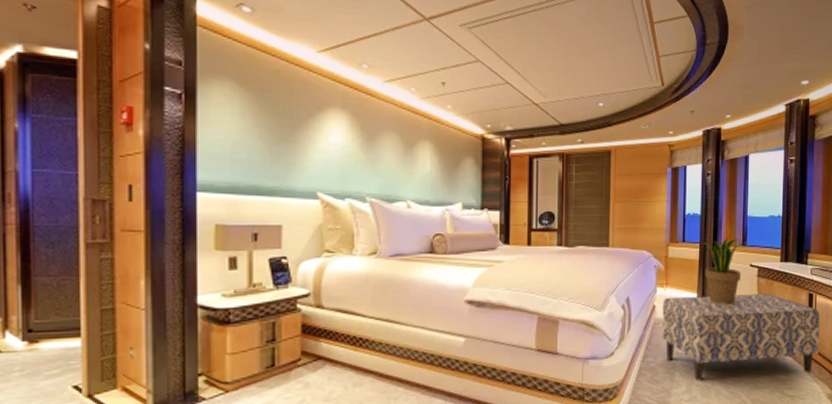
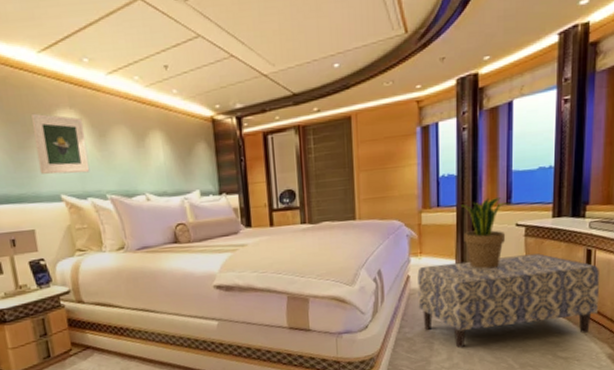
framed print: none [298,108,353,173] -> present [30,113,90,175]

